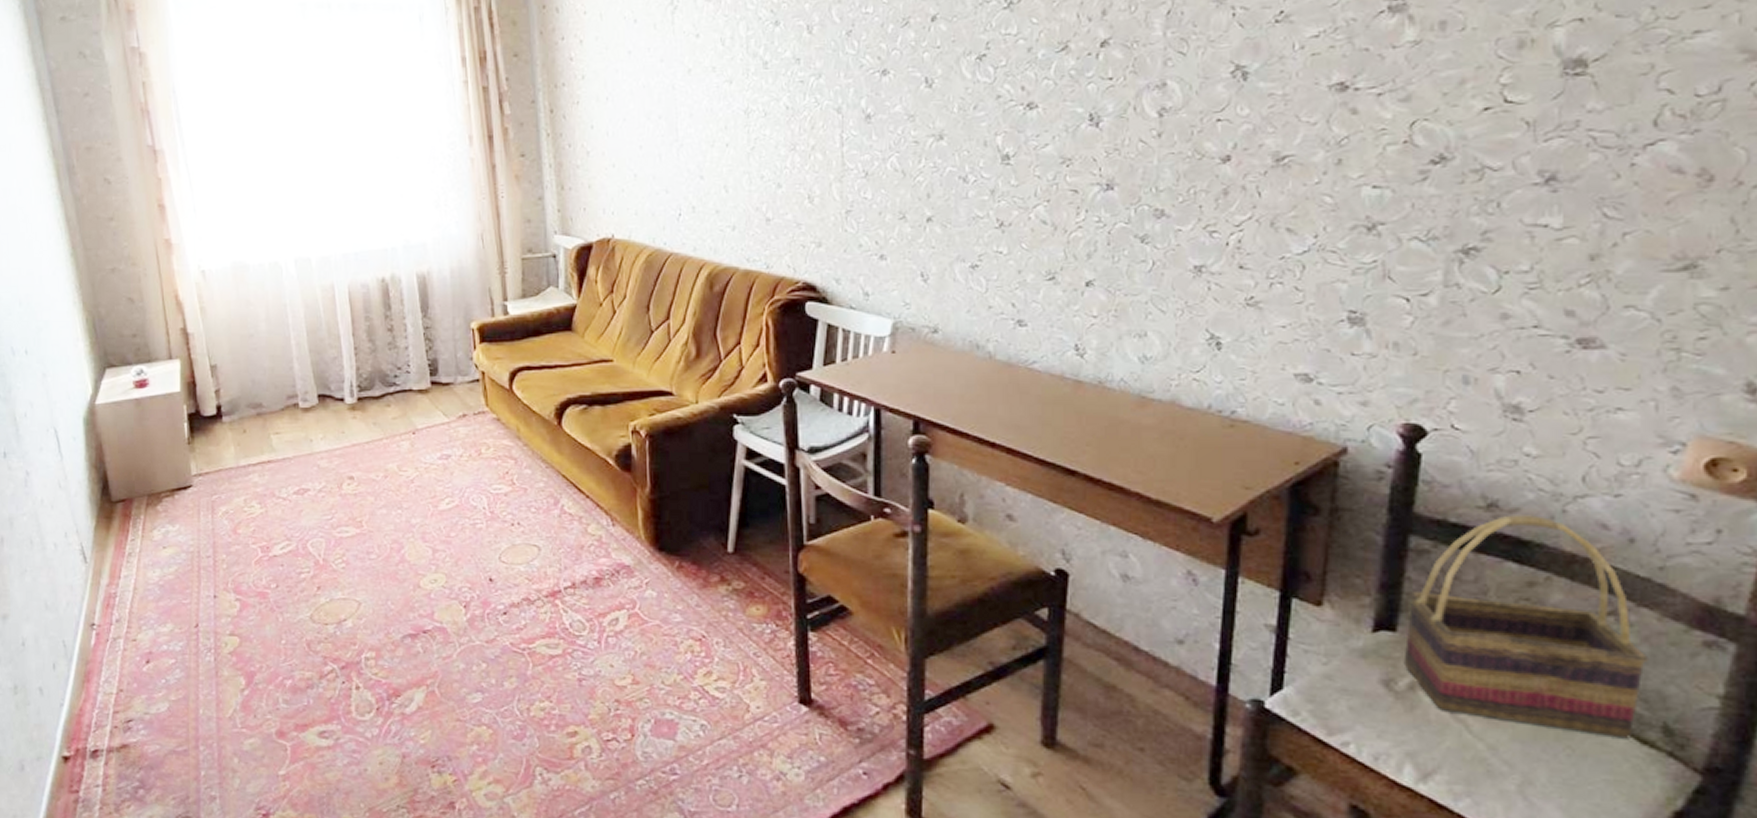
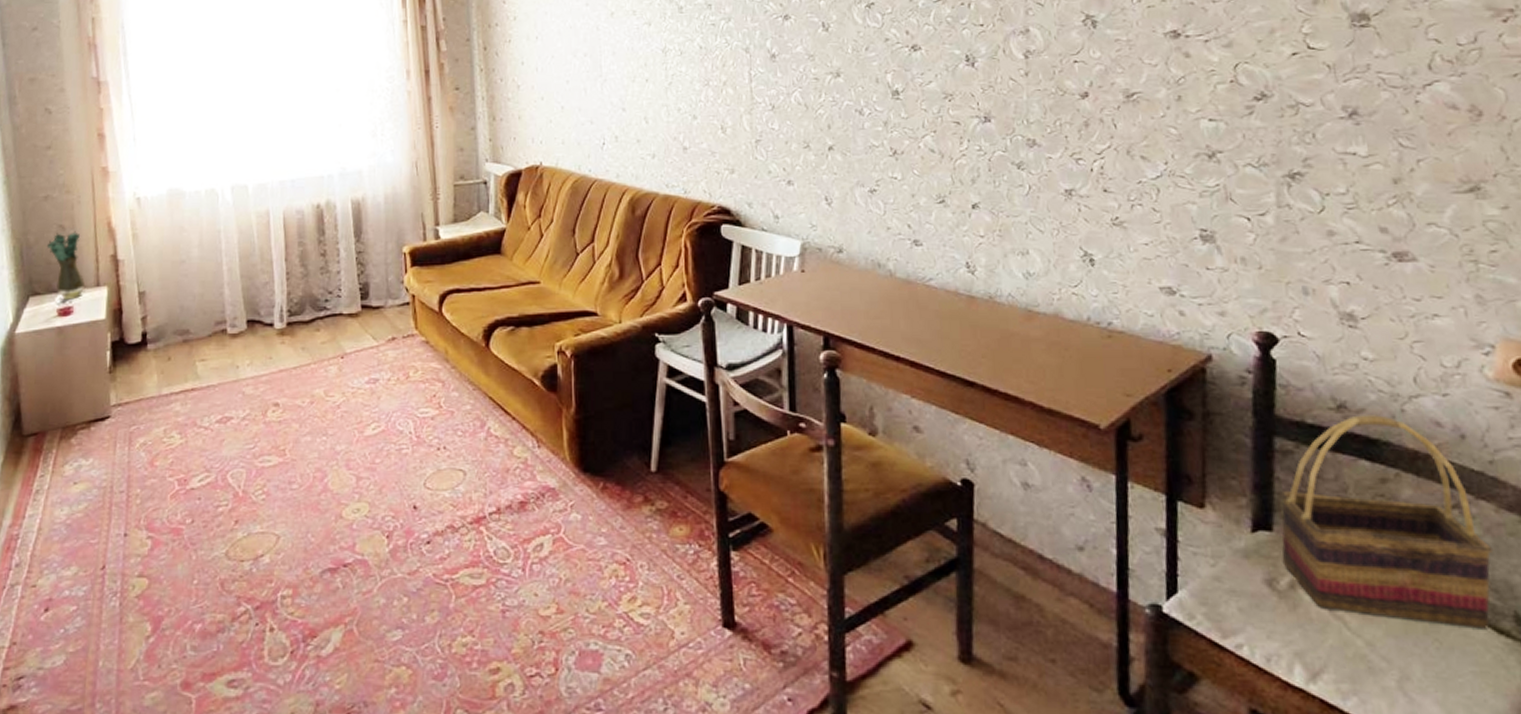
vase: none [118,304,157,372] -> present [46,231,85,300]

